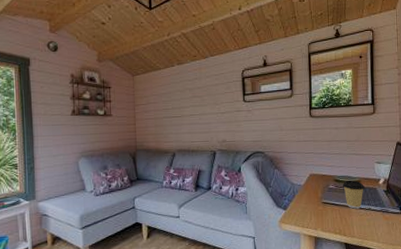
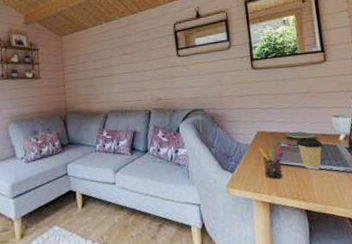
pen holder: none [310,187,331,216] -> present [258,146,284,179]

